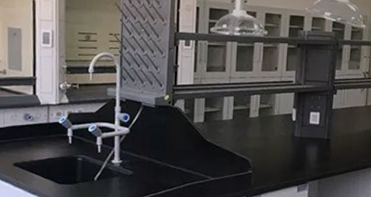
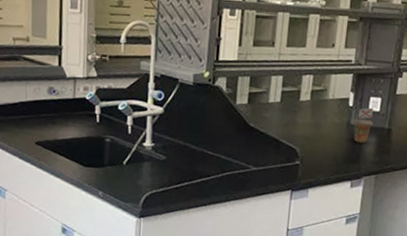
beverage cup: none [296,121,315,153] -> present [352,107,374,144]

